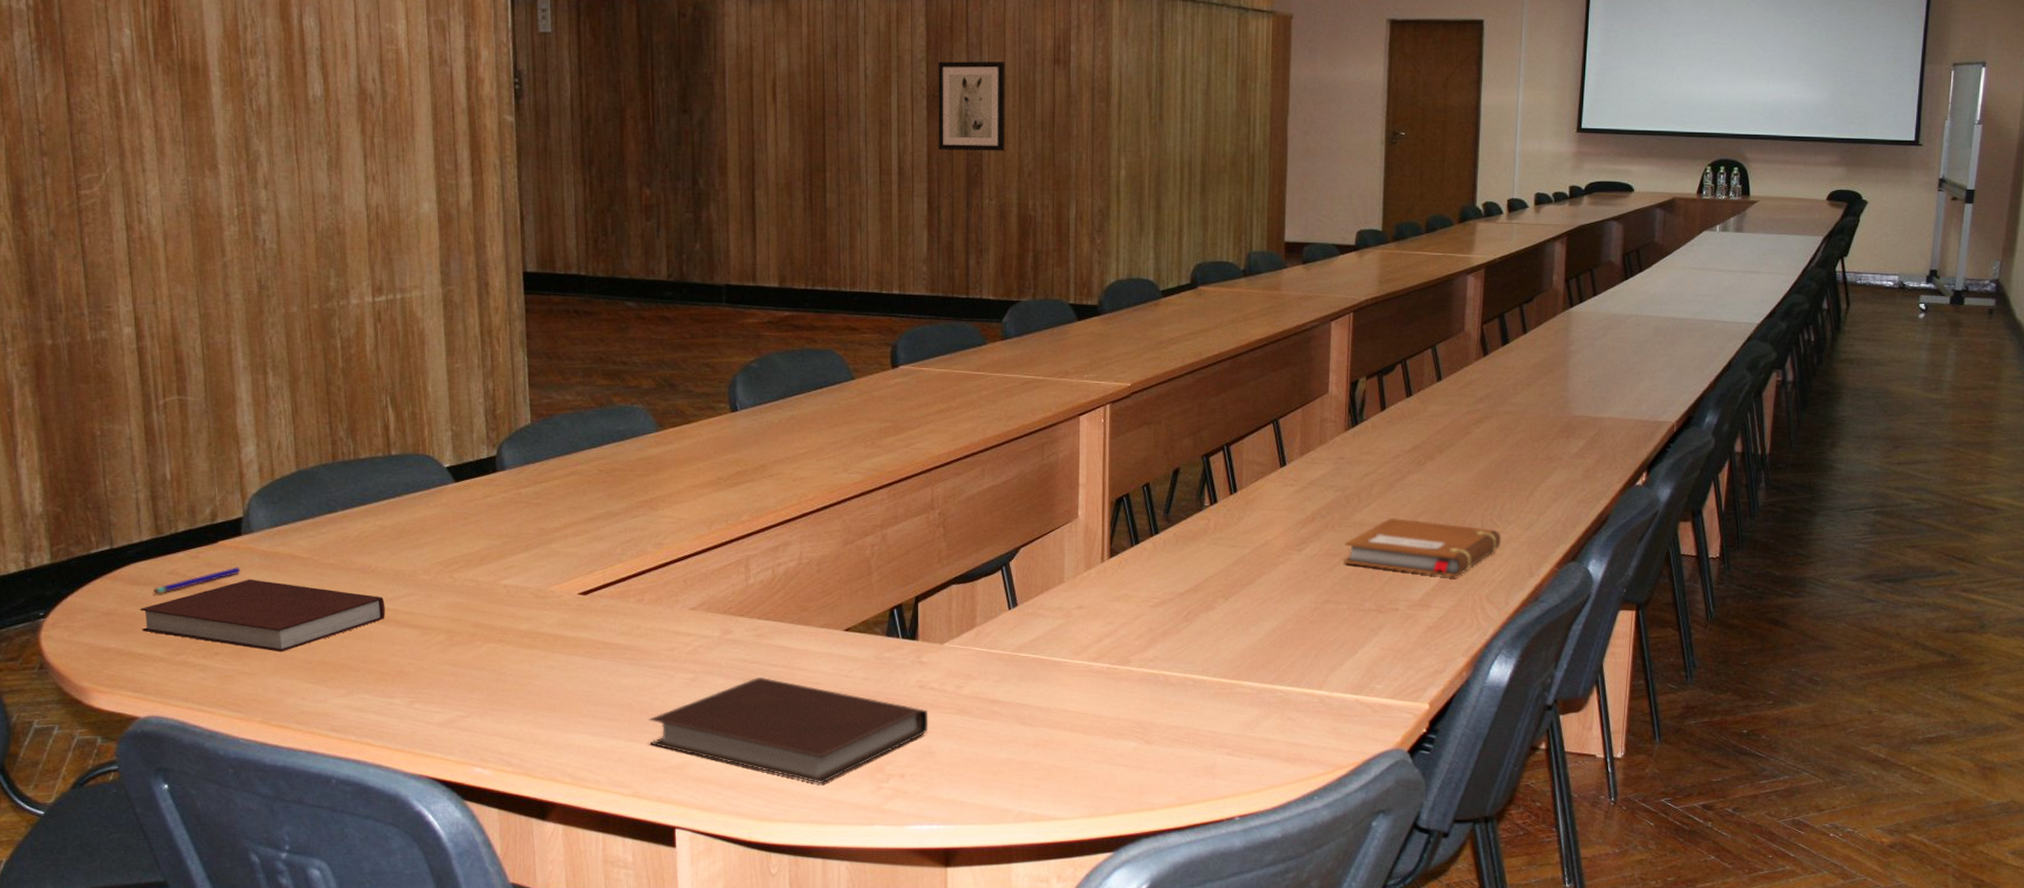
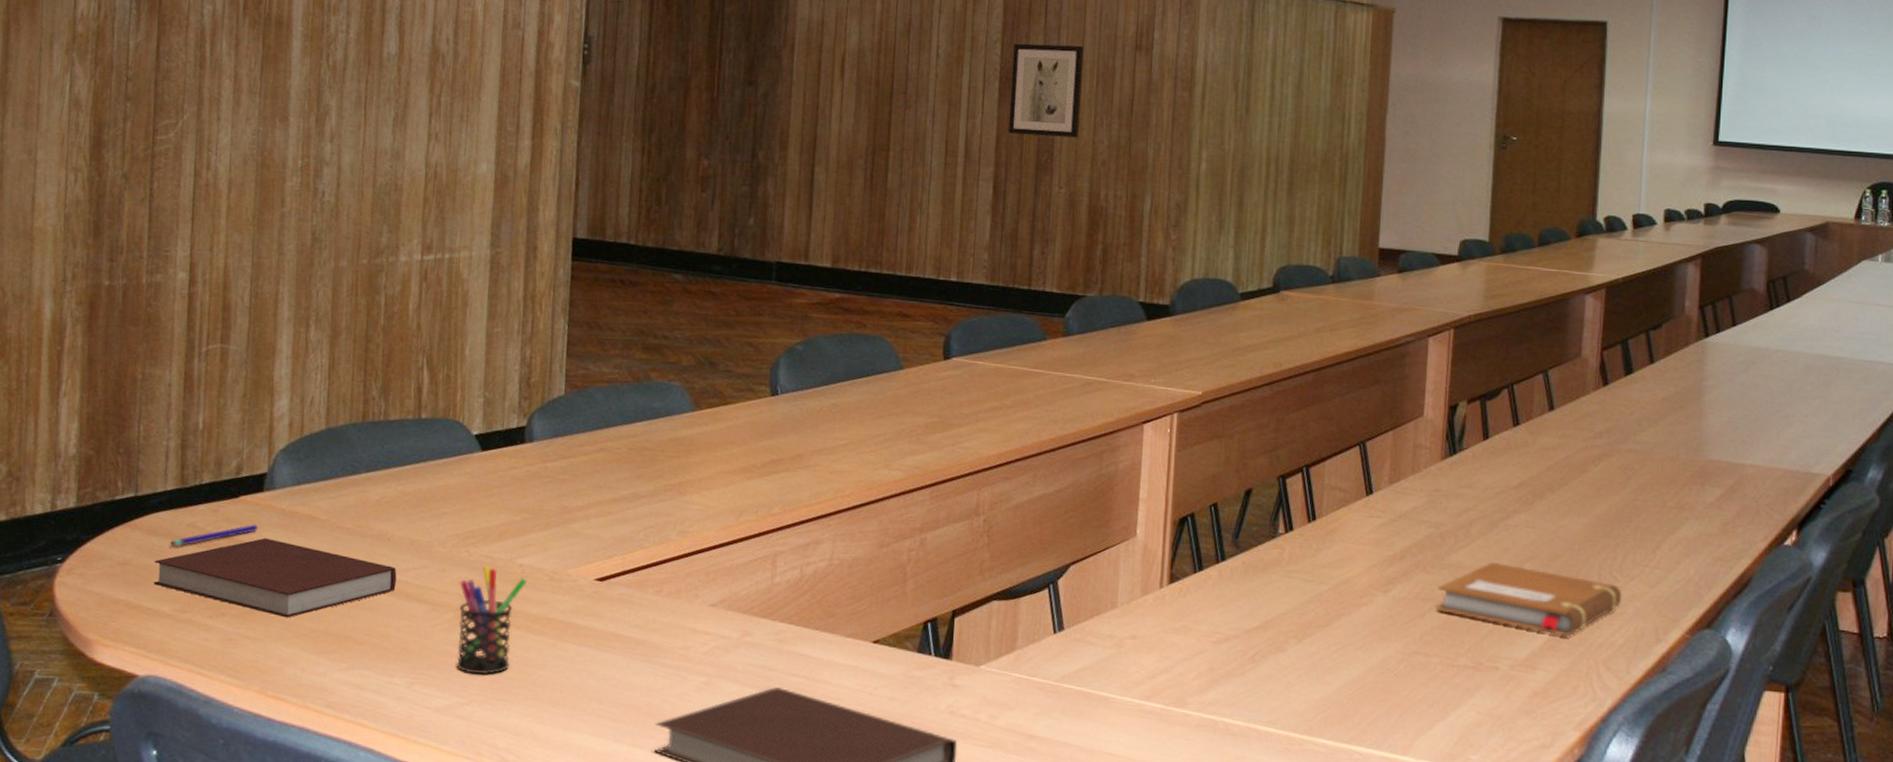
pen holder: none [448,589,513,689] -> present [456,566,527,675]

